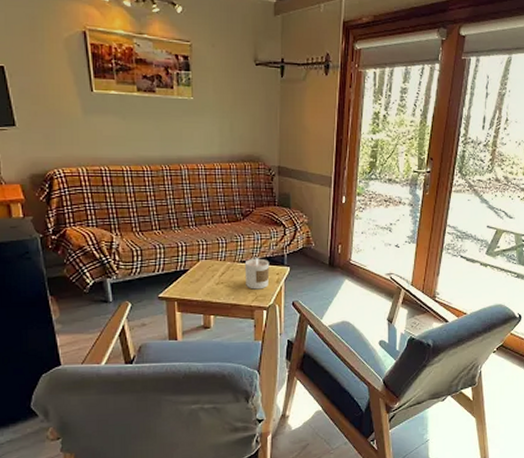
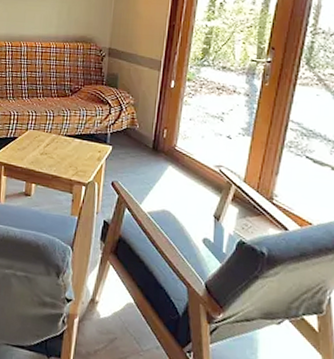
candle: present [244,258,270,290] -> none [68,133,93,165]

